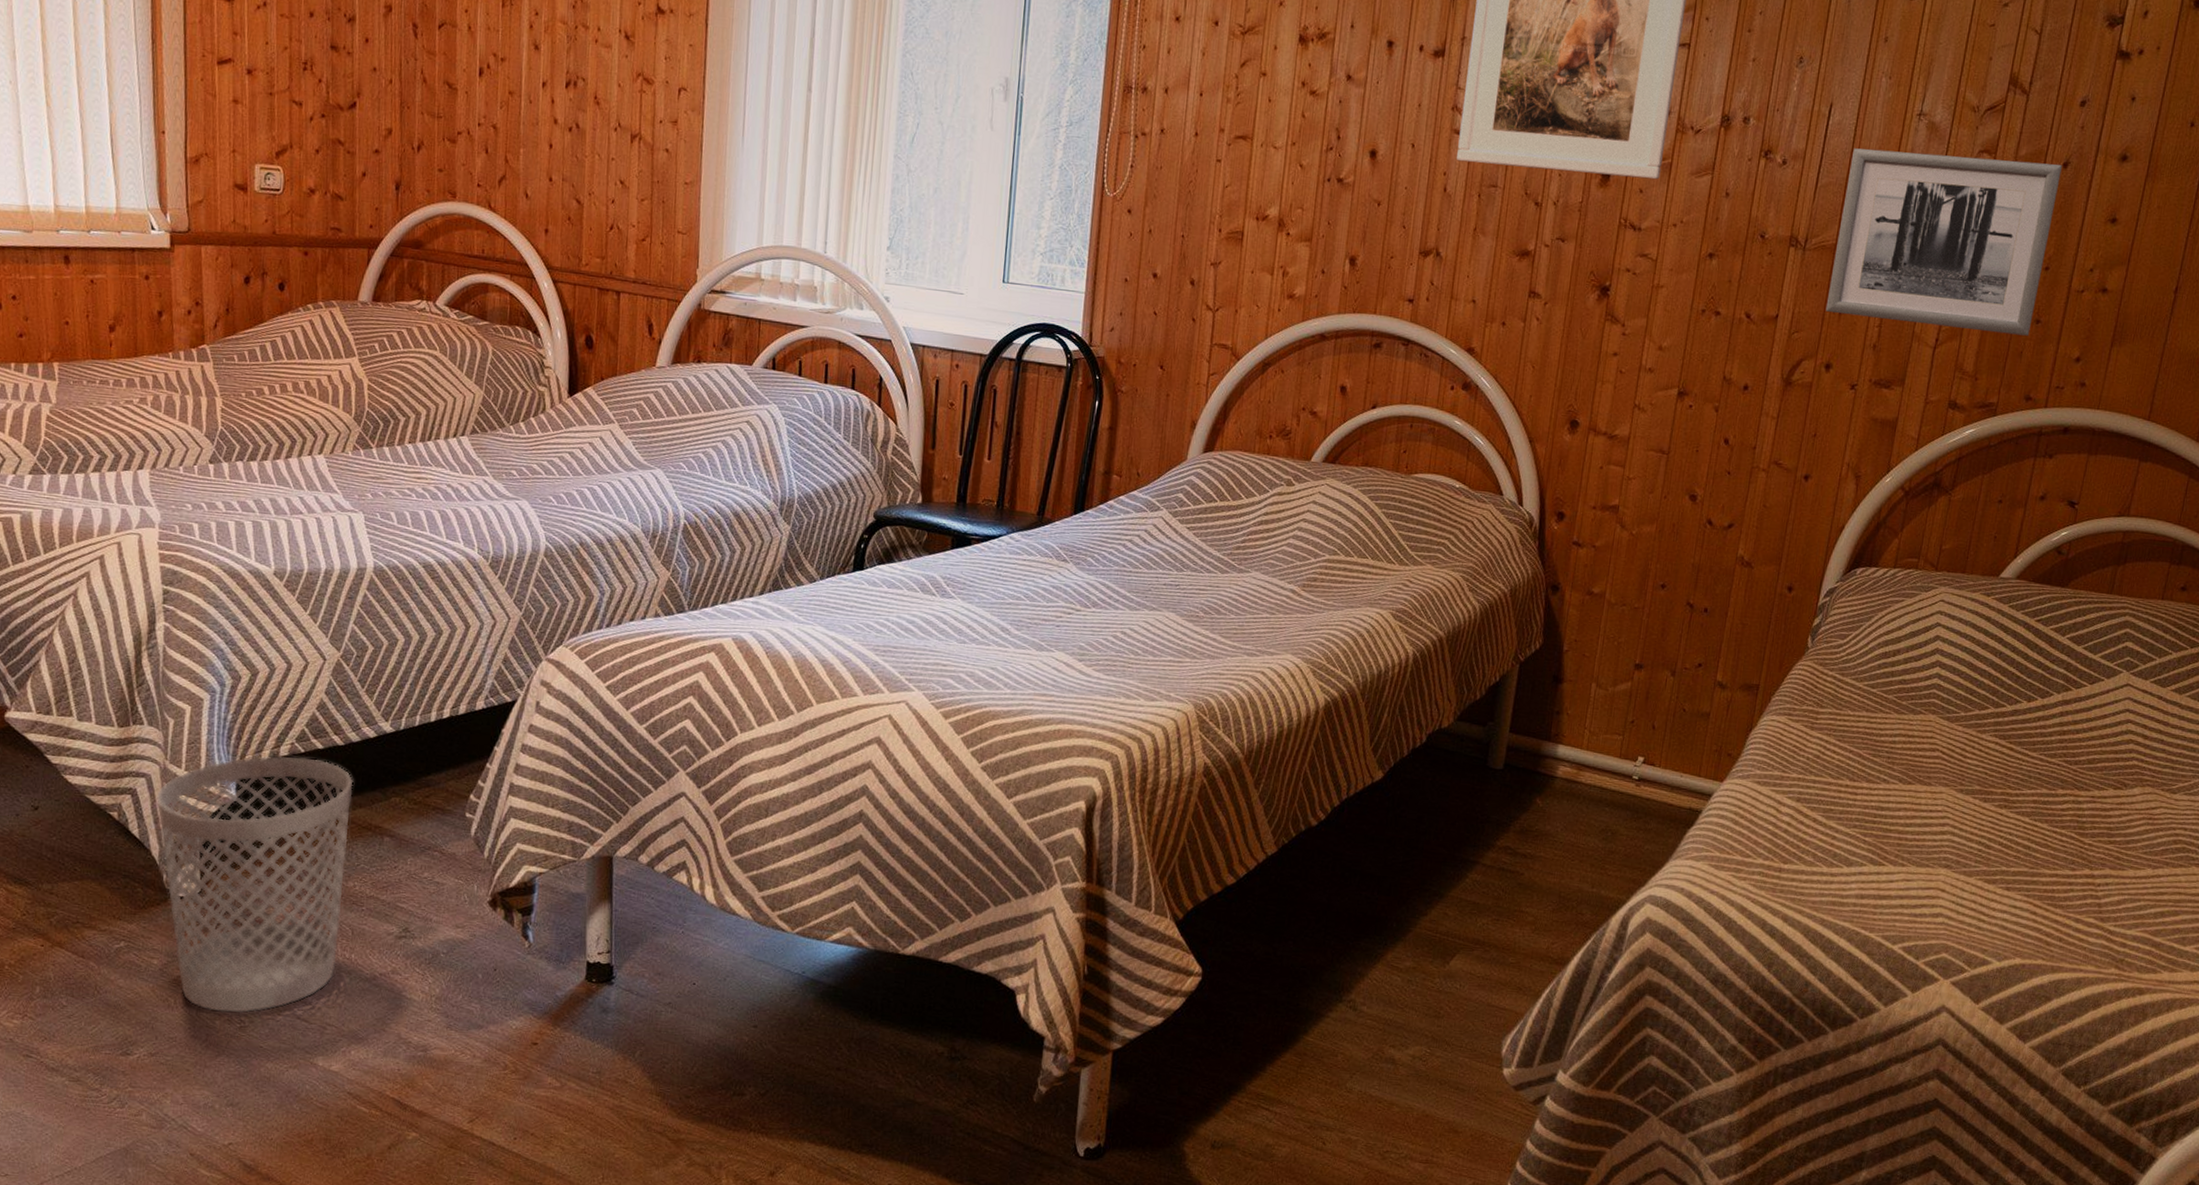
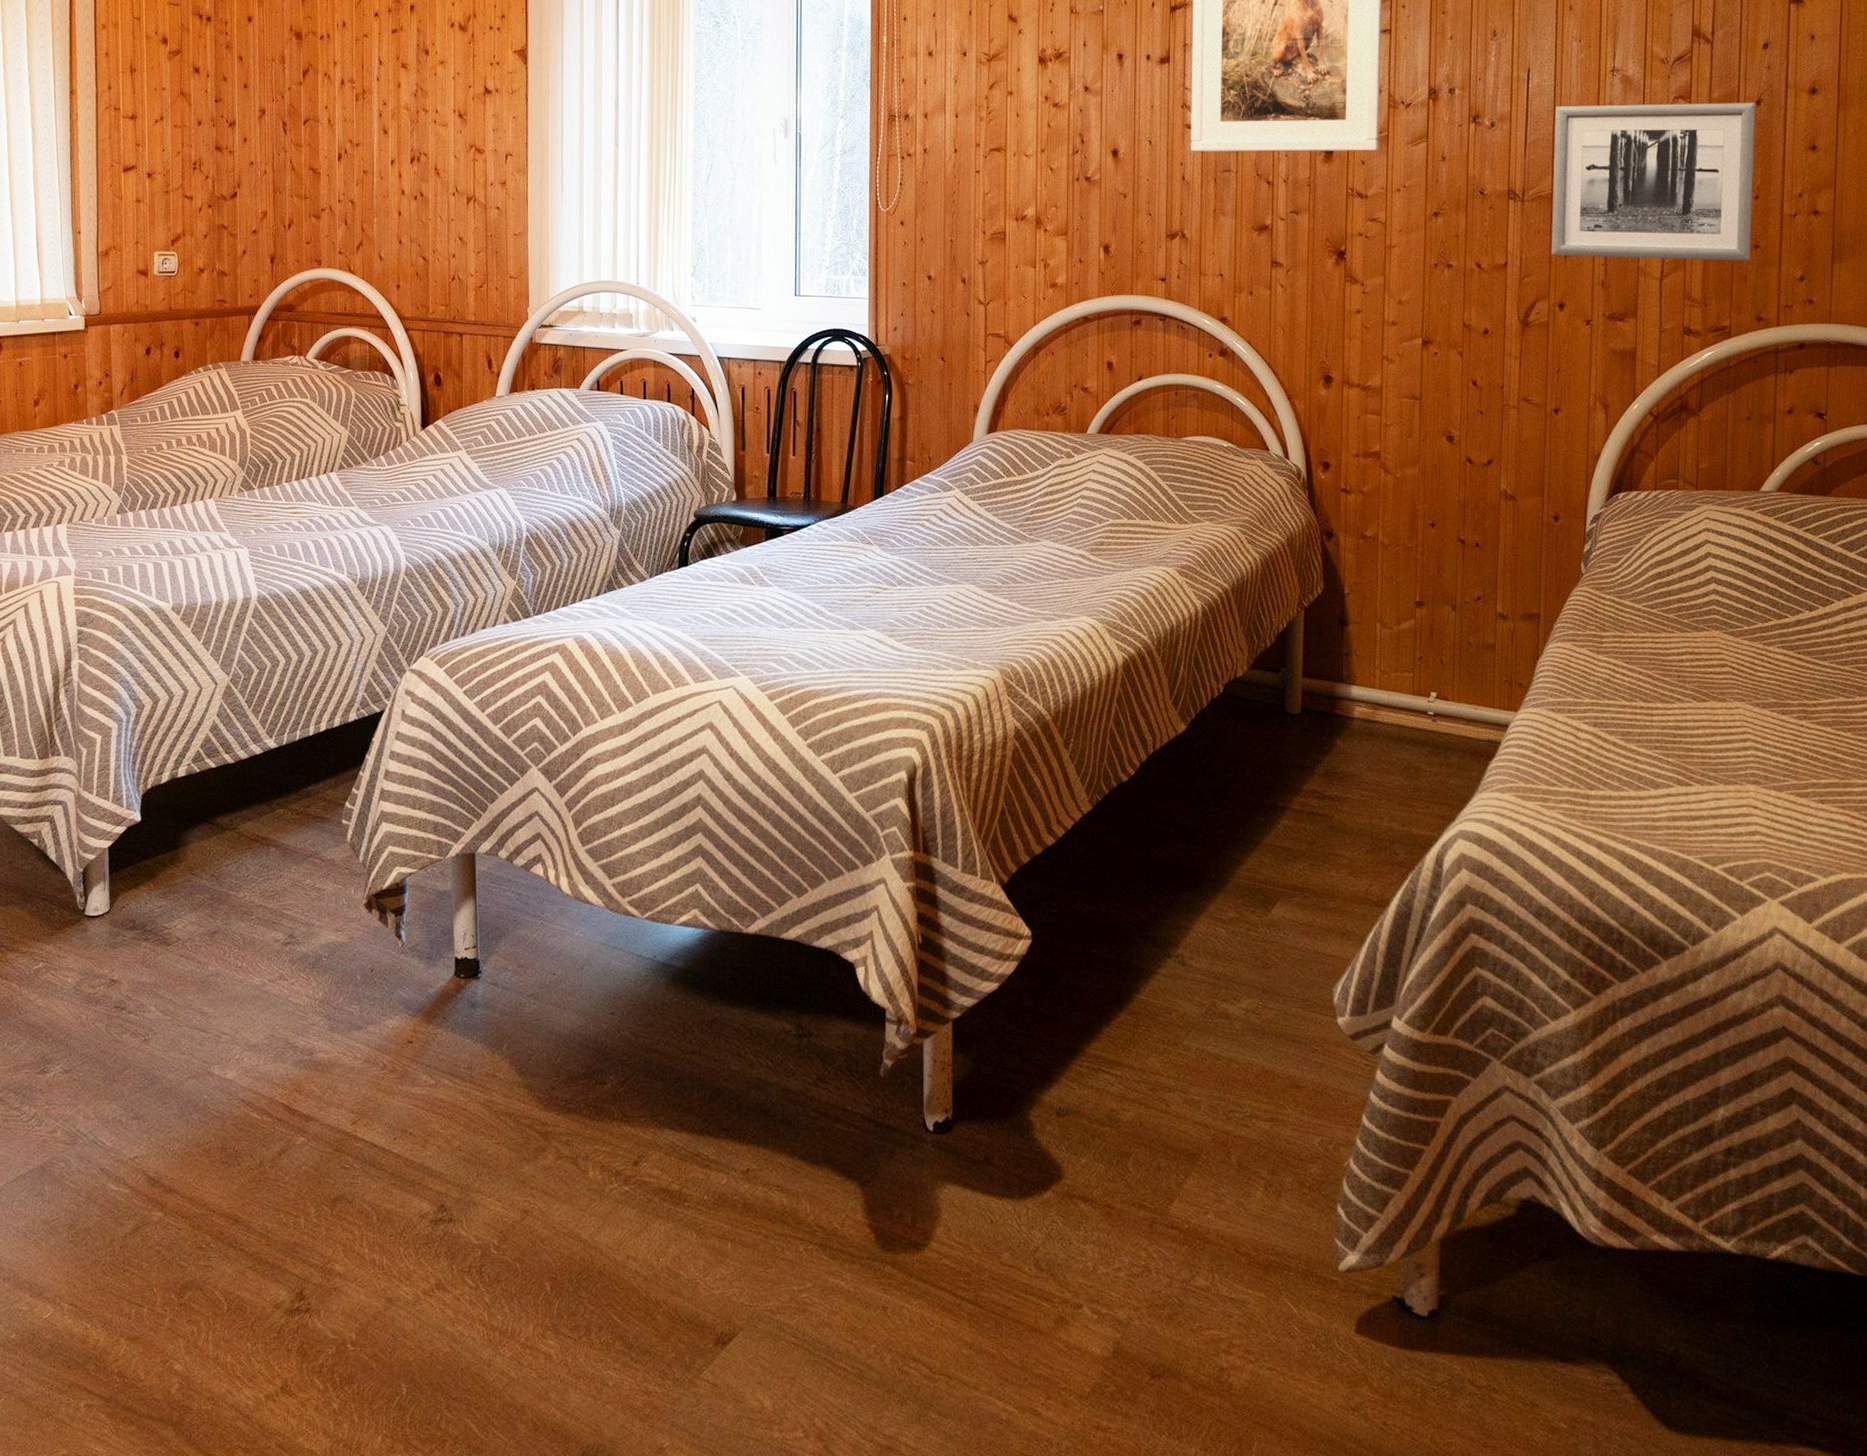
wastebasket: present [155,755,354,1014] -> none [70,776,243,1027]

